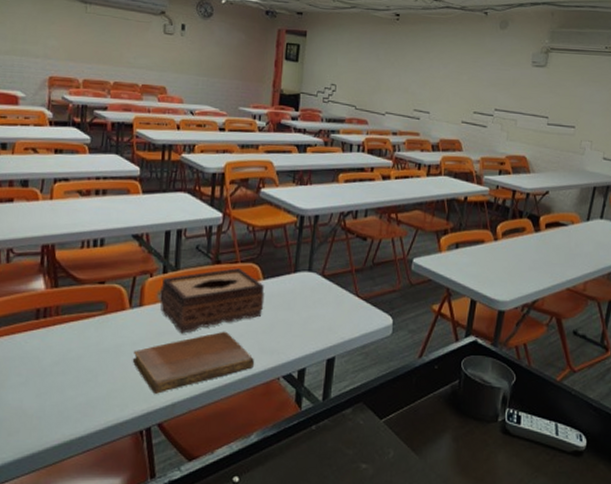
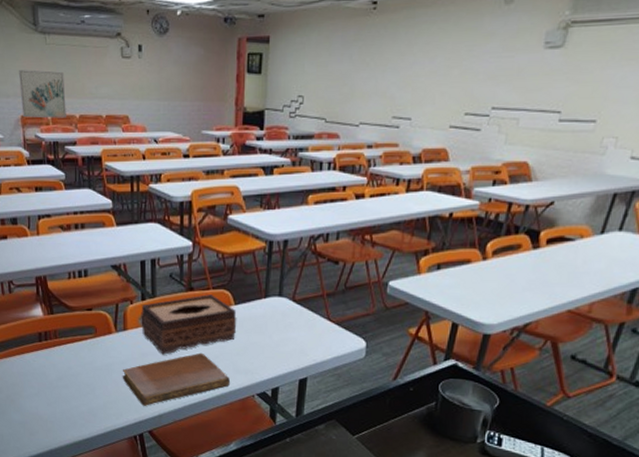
wall art: none [50,33,102,83] -> present [19,70,66,118]

